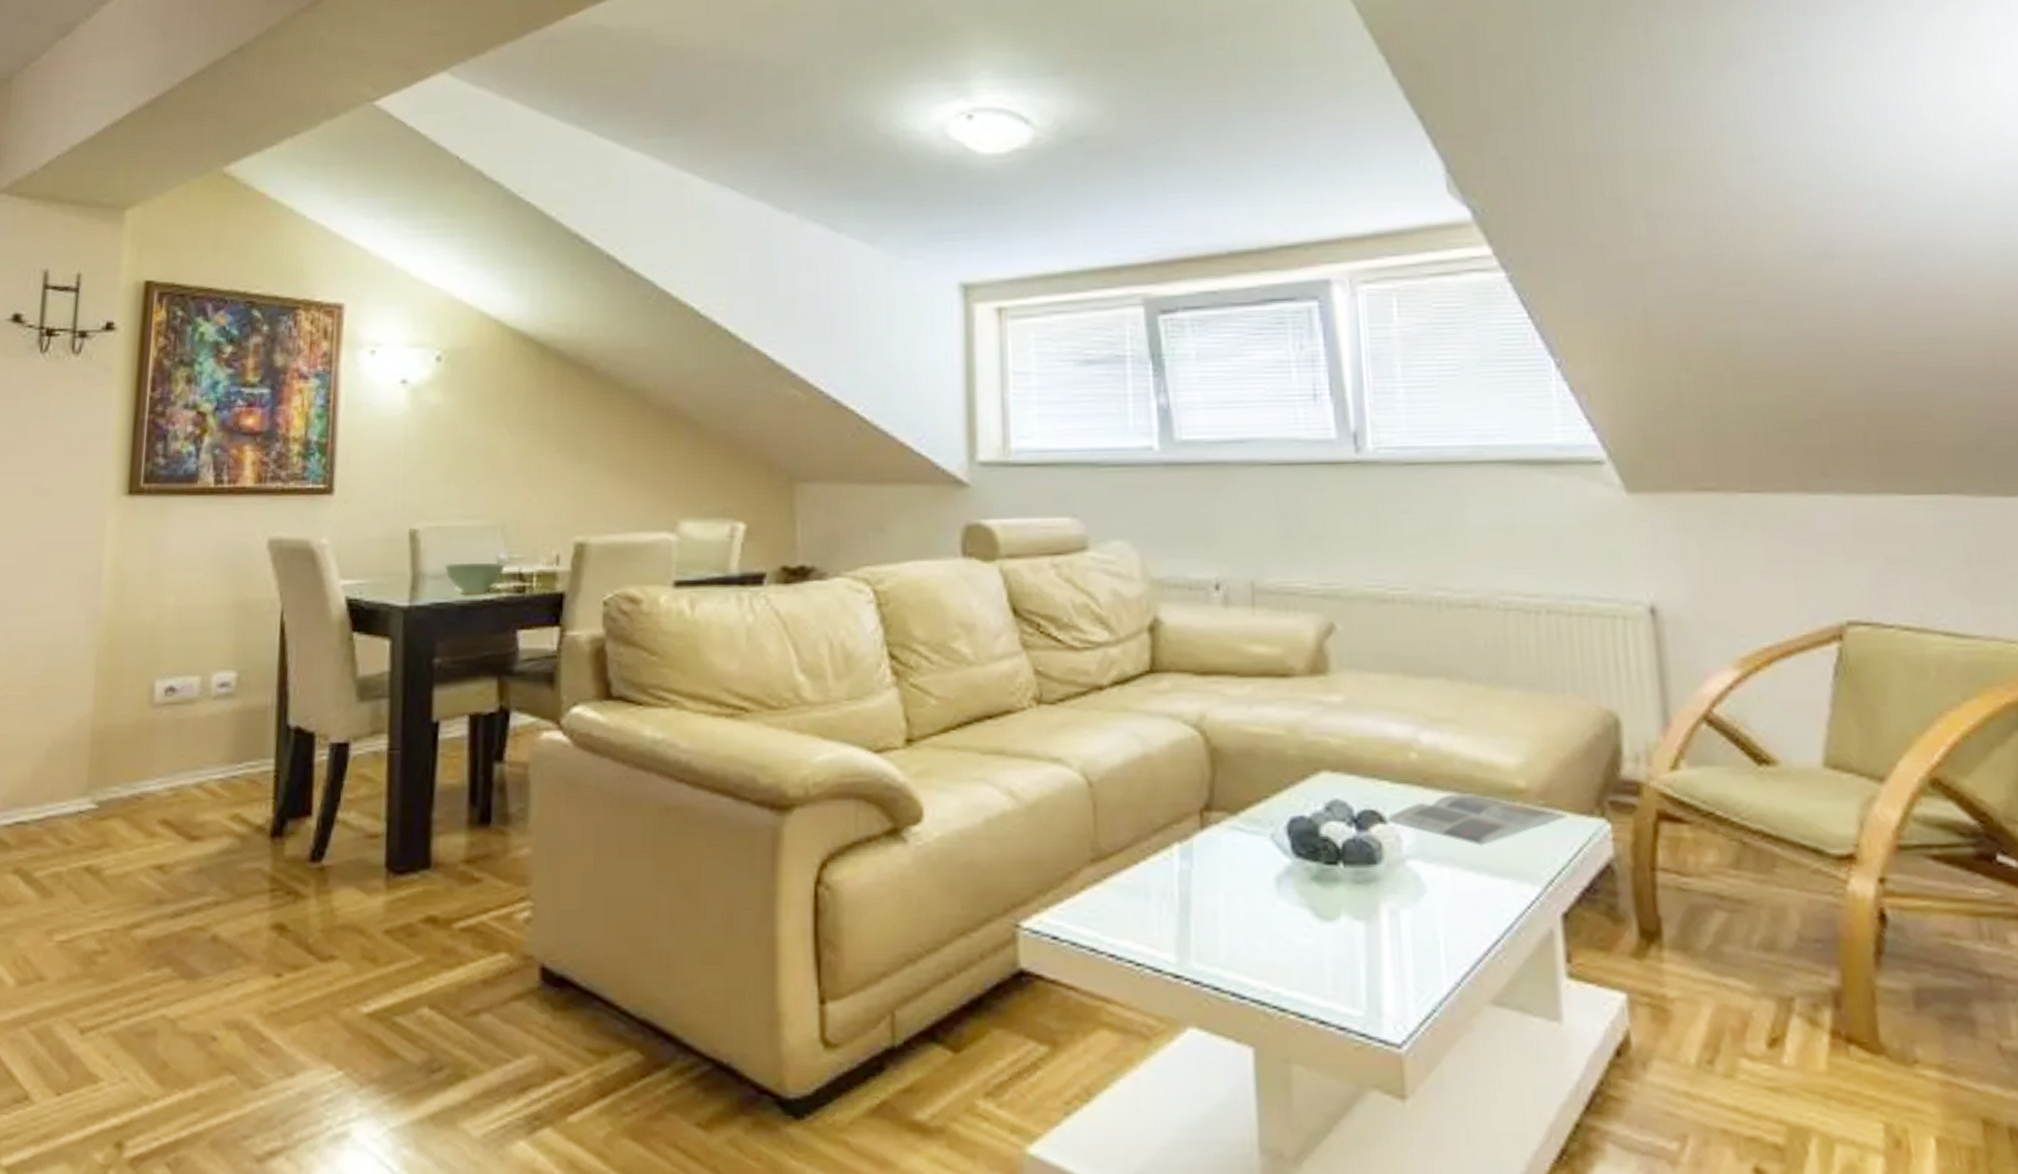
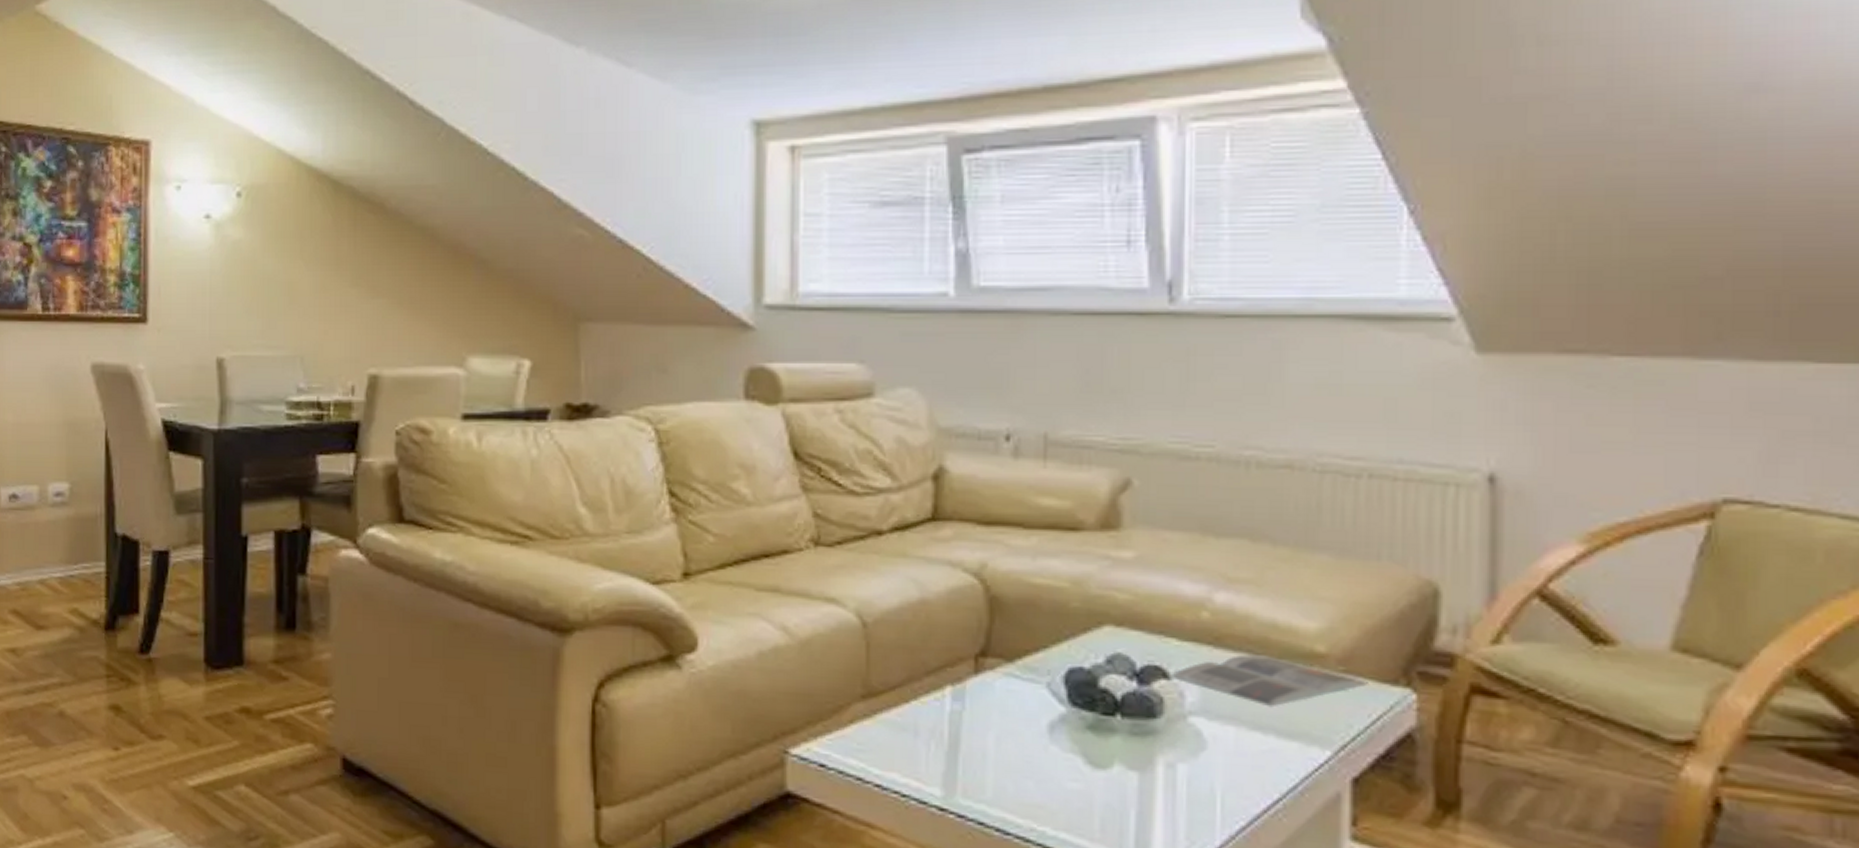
bowl: present [445,562,505,595] -> none [249,390,305,421]

